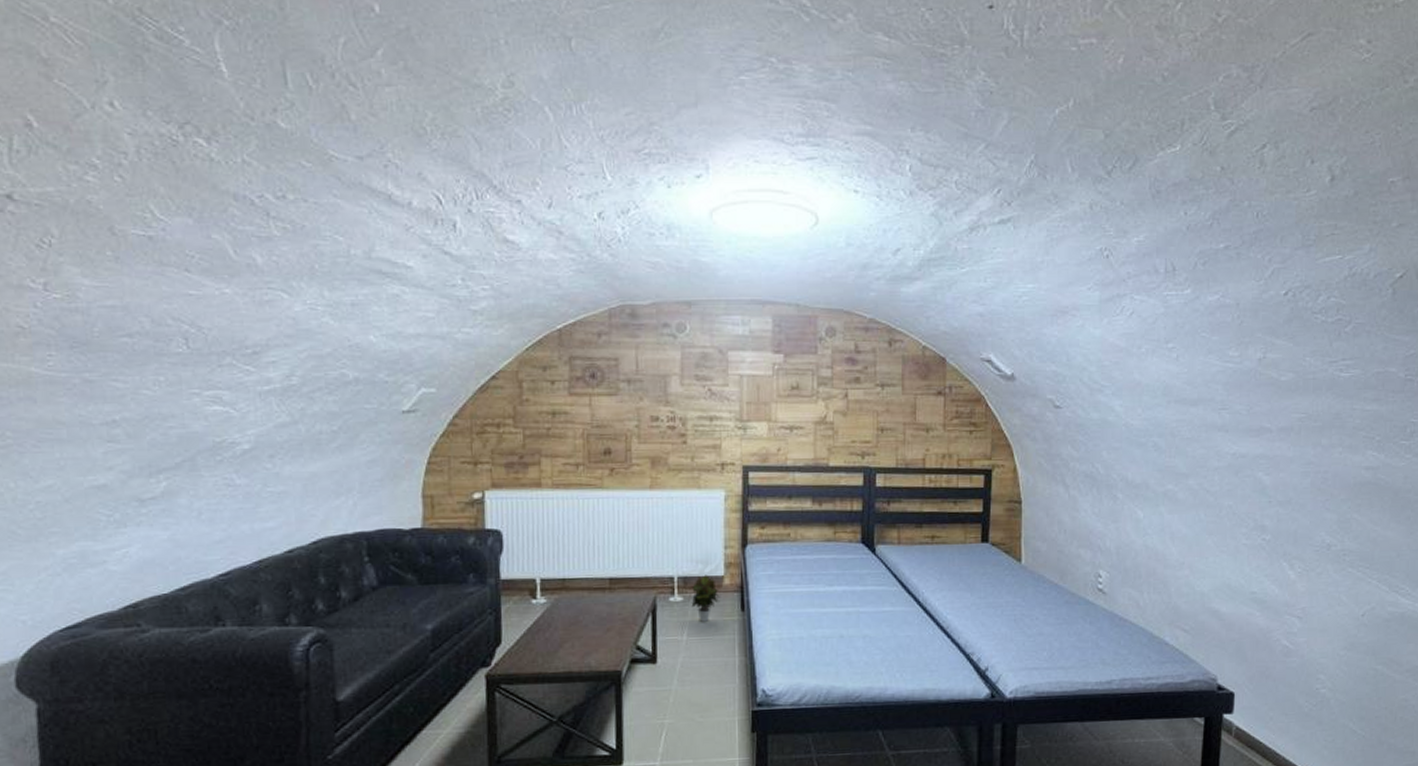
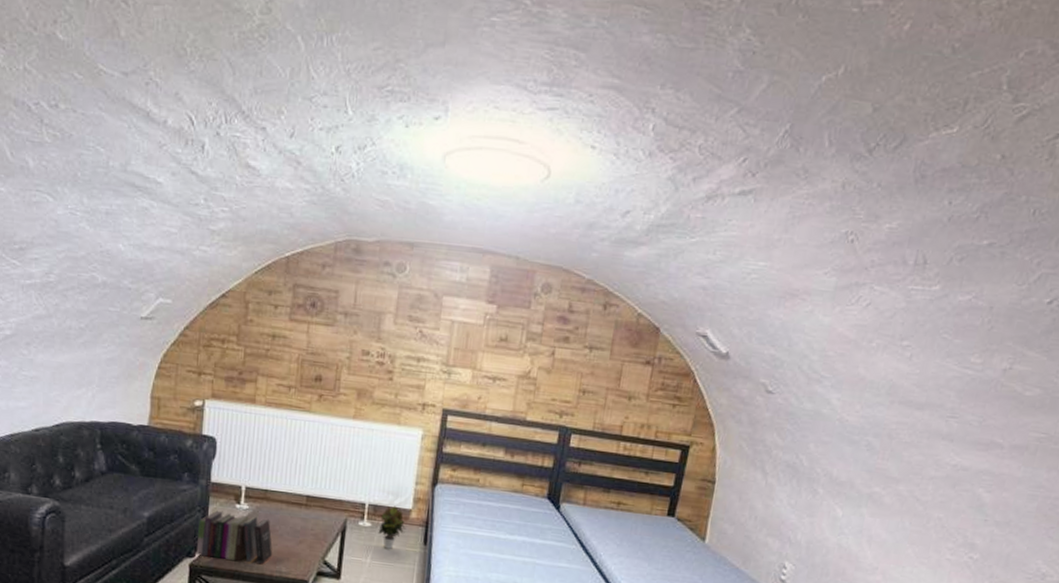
books: none [491,609,579,664] -> present [196,510,273,565]

